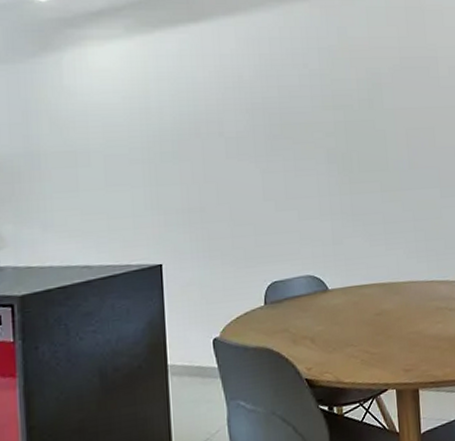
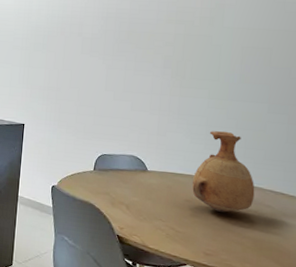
vase: none [379,225,443,319] -> present [192,131,255,213]

